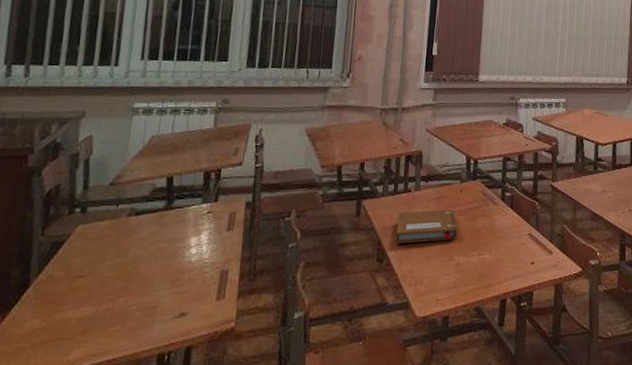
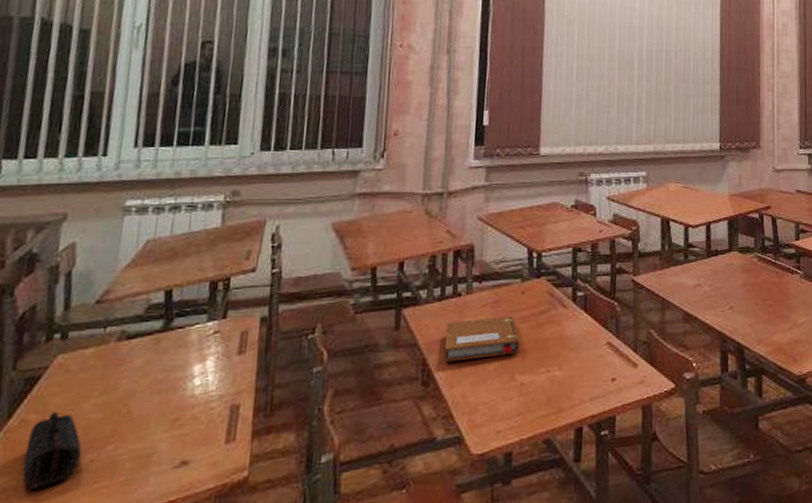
pencil case: none [50,270,99,330] -> present [22,412,82,489]

